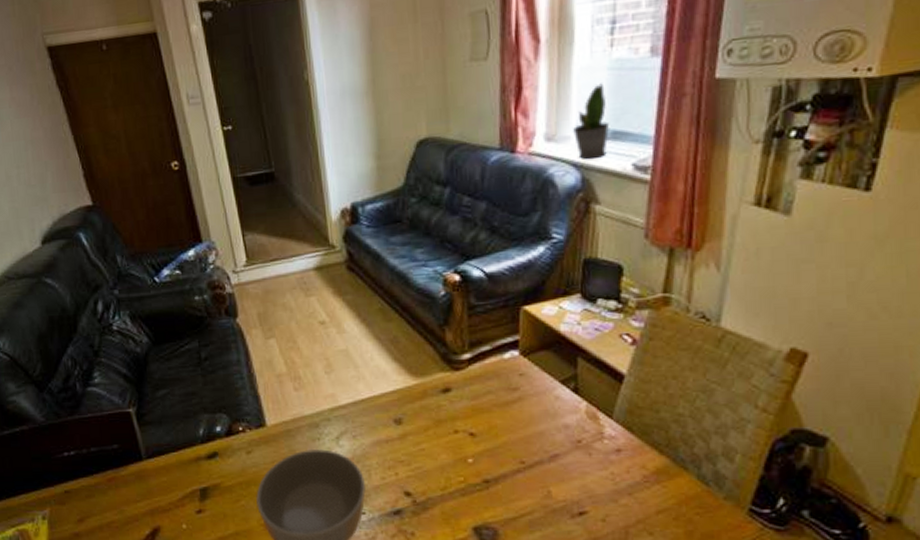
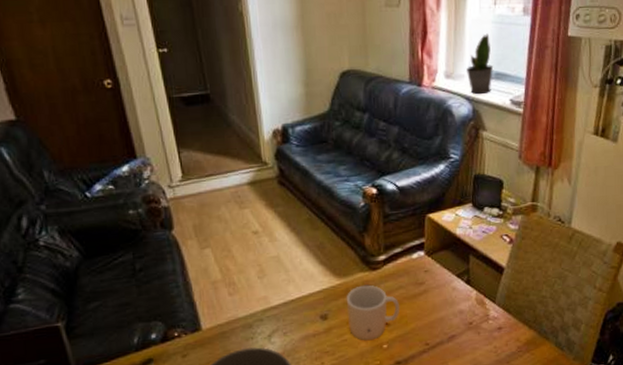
mug: none [423,387,489,452] -> present [346,284,401,341]

